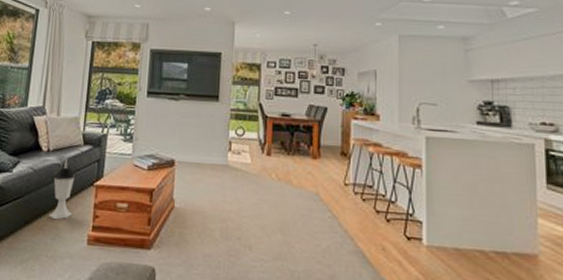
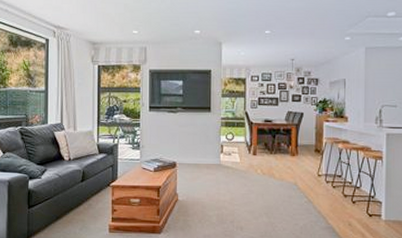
lantern: present [48,159,78,220] -> none [74,165,96,215]

